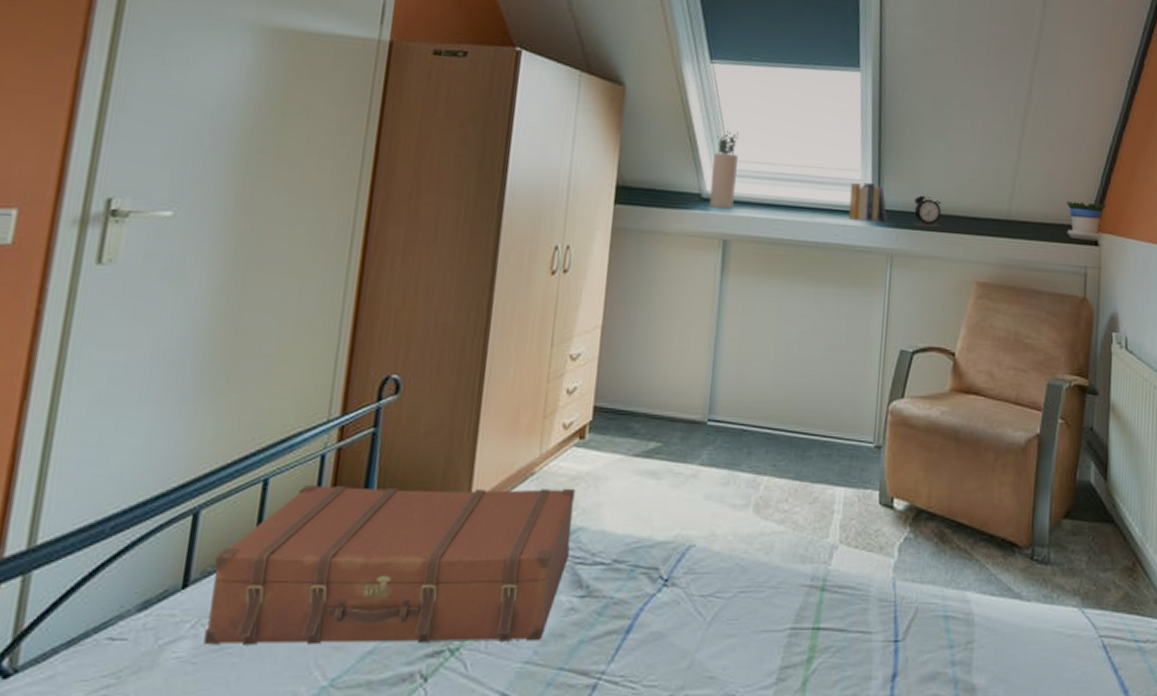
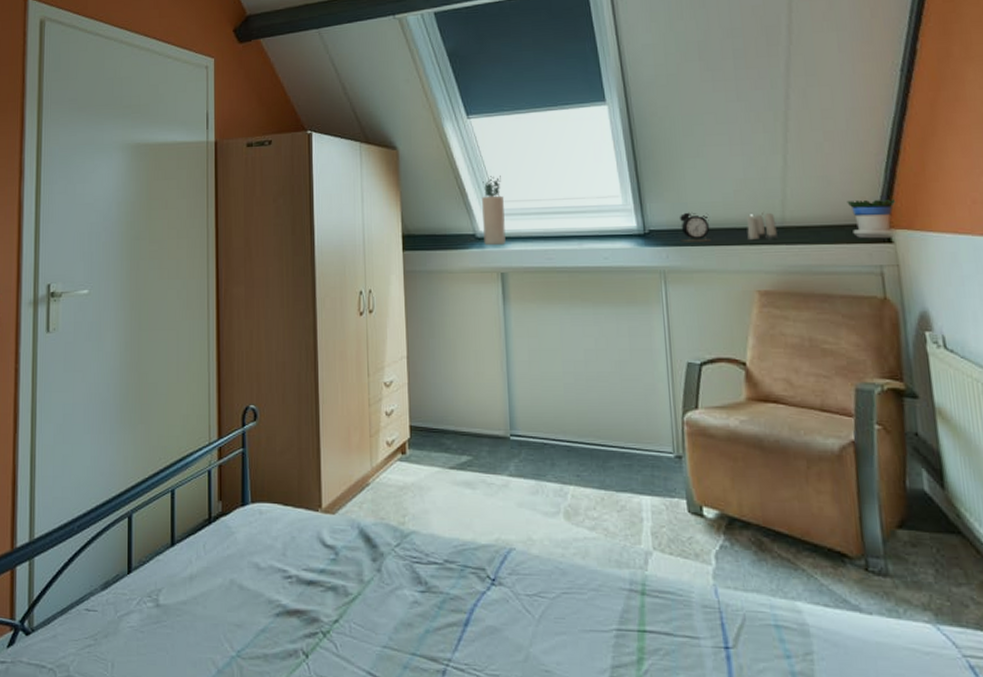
suitcase: present [204,484,576,645] -> none [146,494,407,629]
books: present [848,183,888,224] -> none [613,207,656,244]
candle: none [974,202,1002,233] -> present [746,211,778,241]

